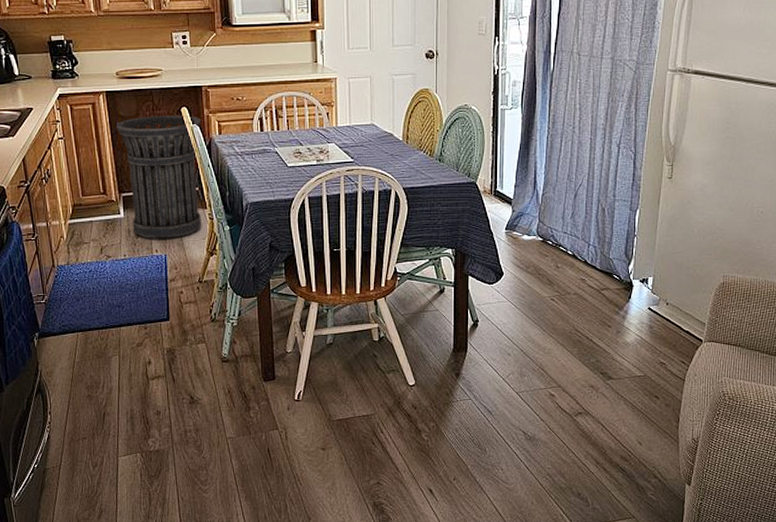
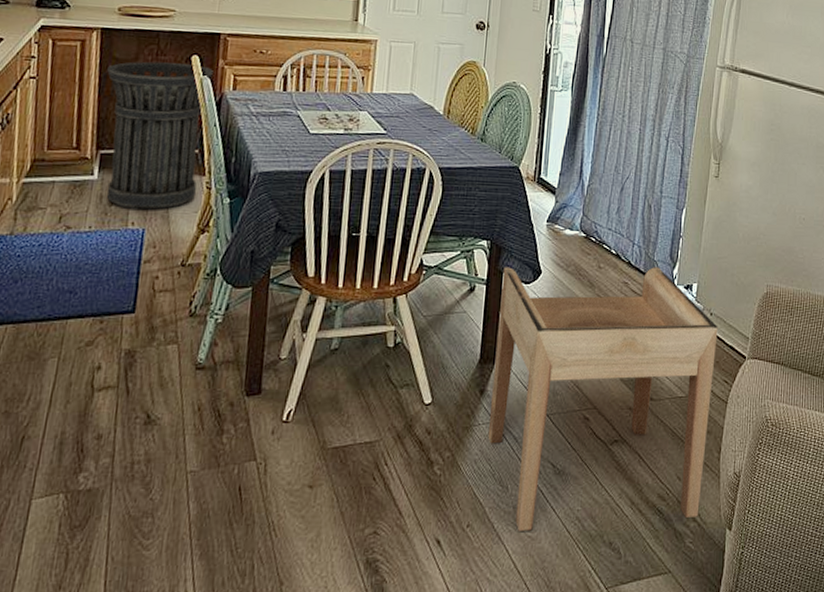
side table: none [465,264,674,483] -> present [487,267,718,531]

